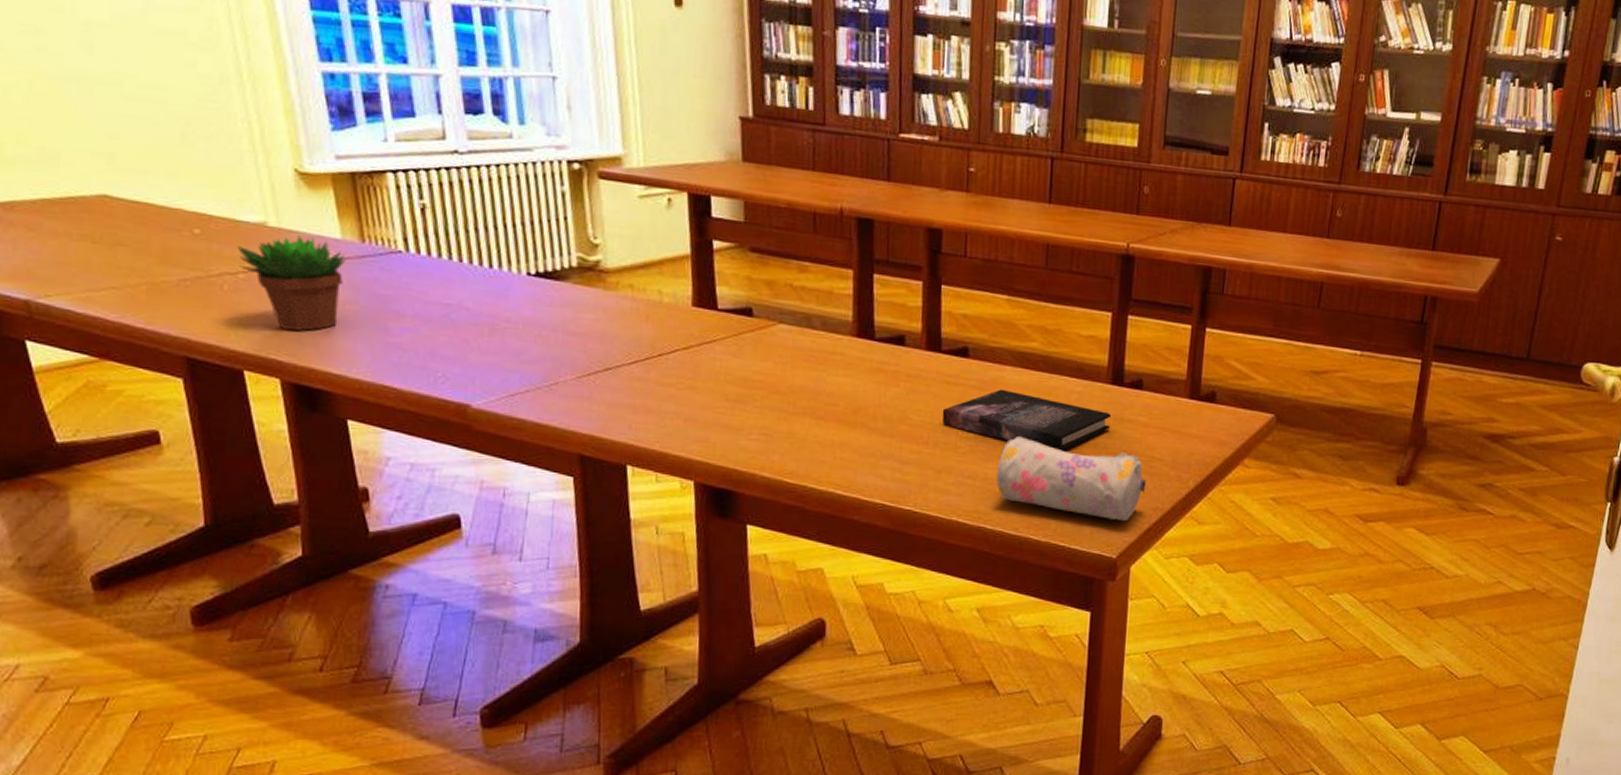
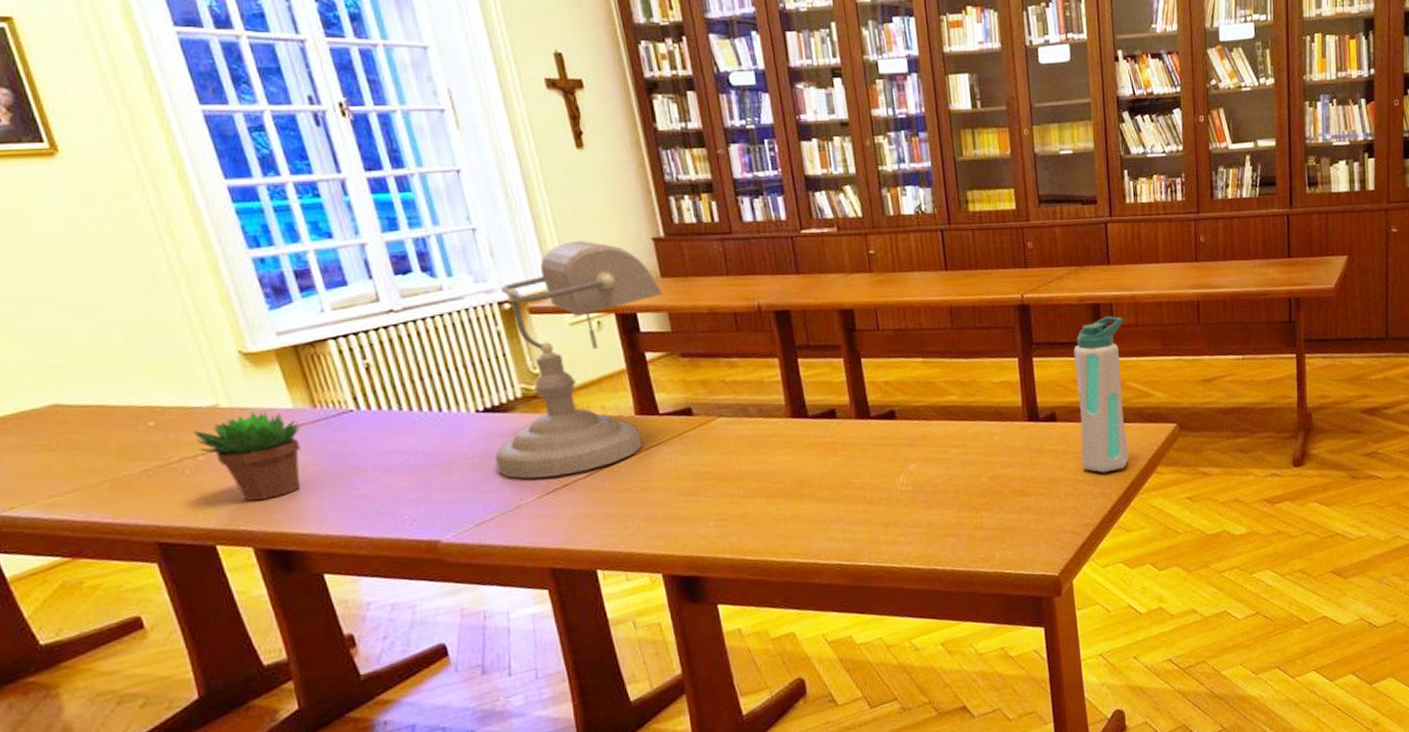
desk lamp: none [540,106,743,358] -> present [495,241,664,479]
book: present [942,389,1112,451] -> none [880,442,1034,489]
pencil case: present [996,437,1146,522] -> none [938,480,1075,542]
water bottle: none [1162,282,1236,455] -> present [1073,315,1130,473]

